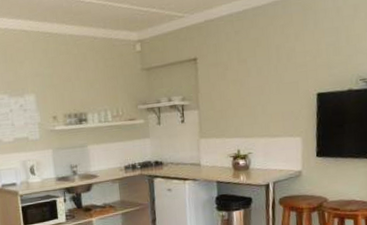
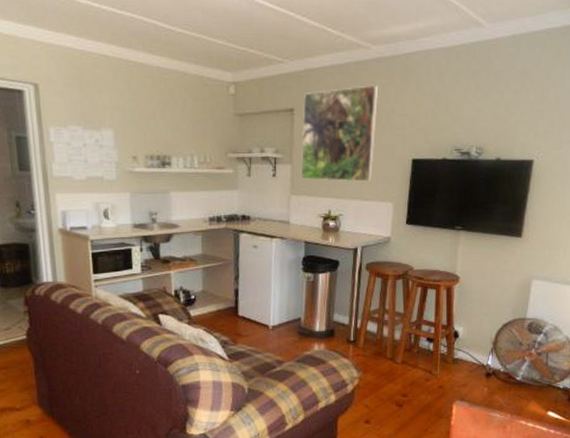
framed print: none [204,26,279,123] -> present [300,84,379,183]

